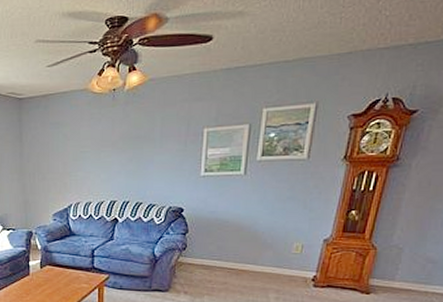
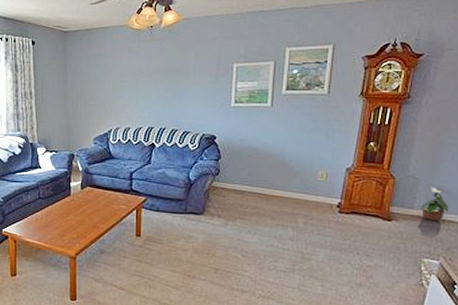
potted plant: none [402,258,434,294] -> present [420,188,449,222]

